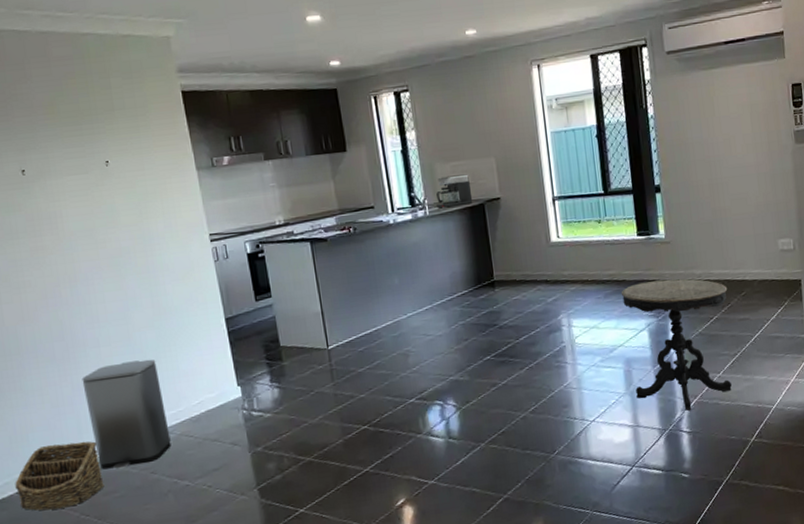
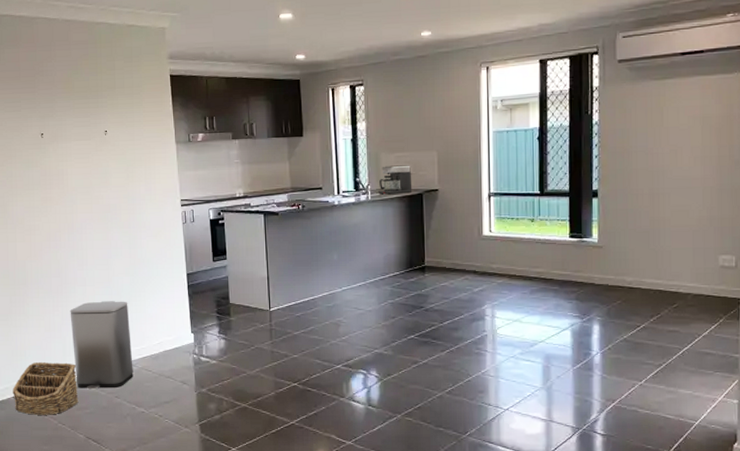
side table: present [621,279,732,411] -> none [547,283,659,413]

